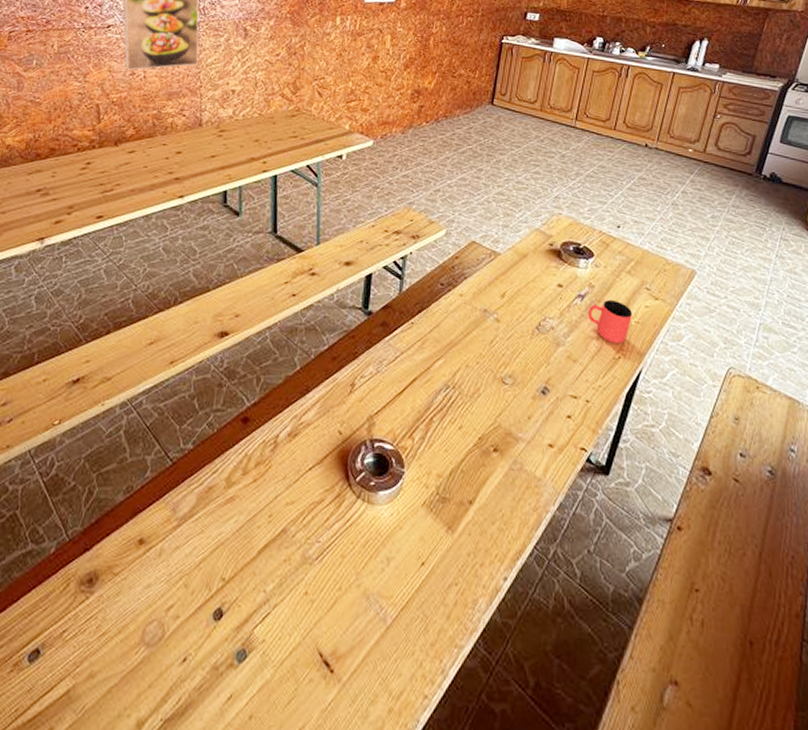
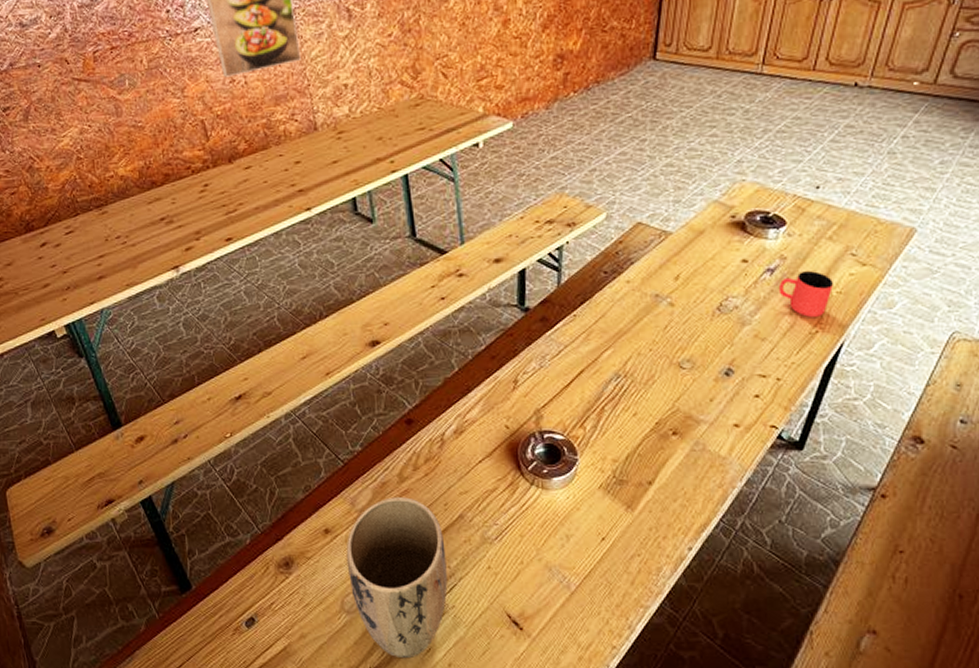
plant pot: none [155,504,264,708] -> present [346,497,448,659]

